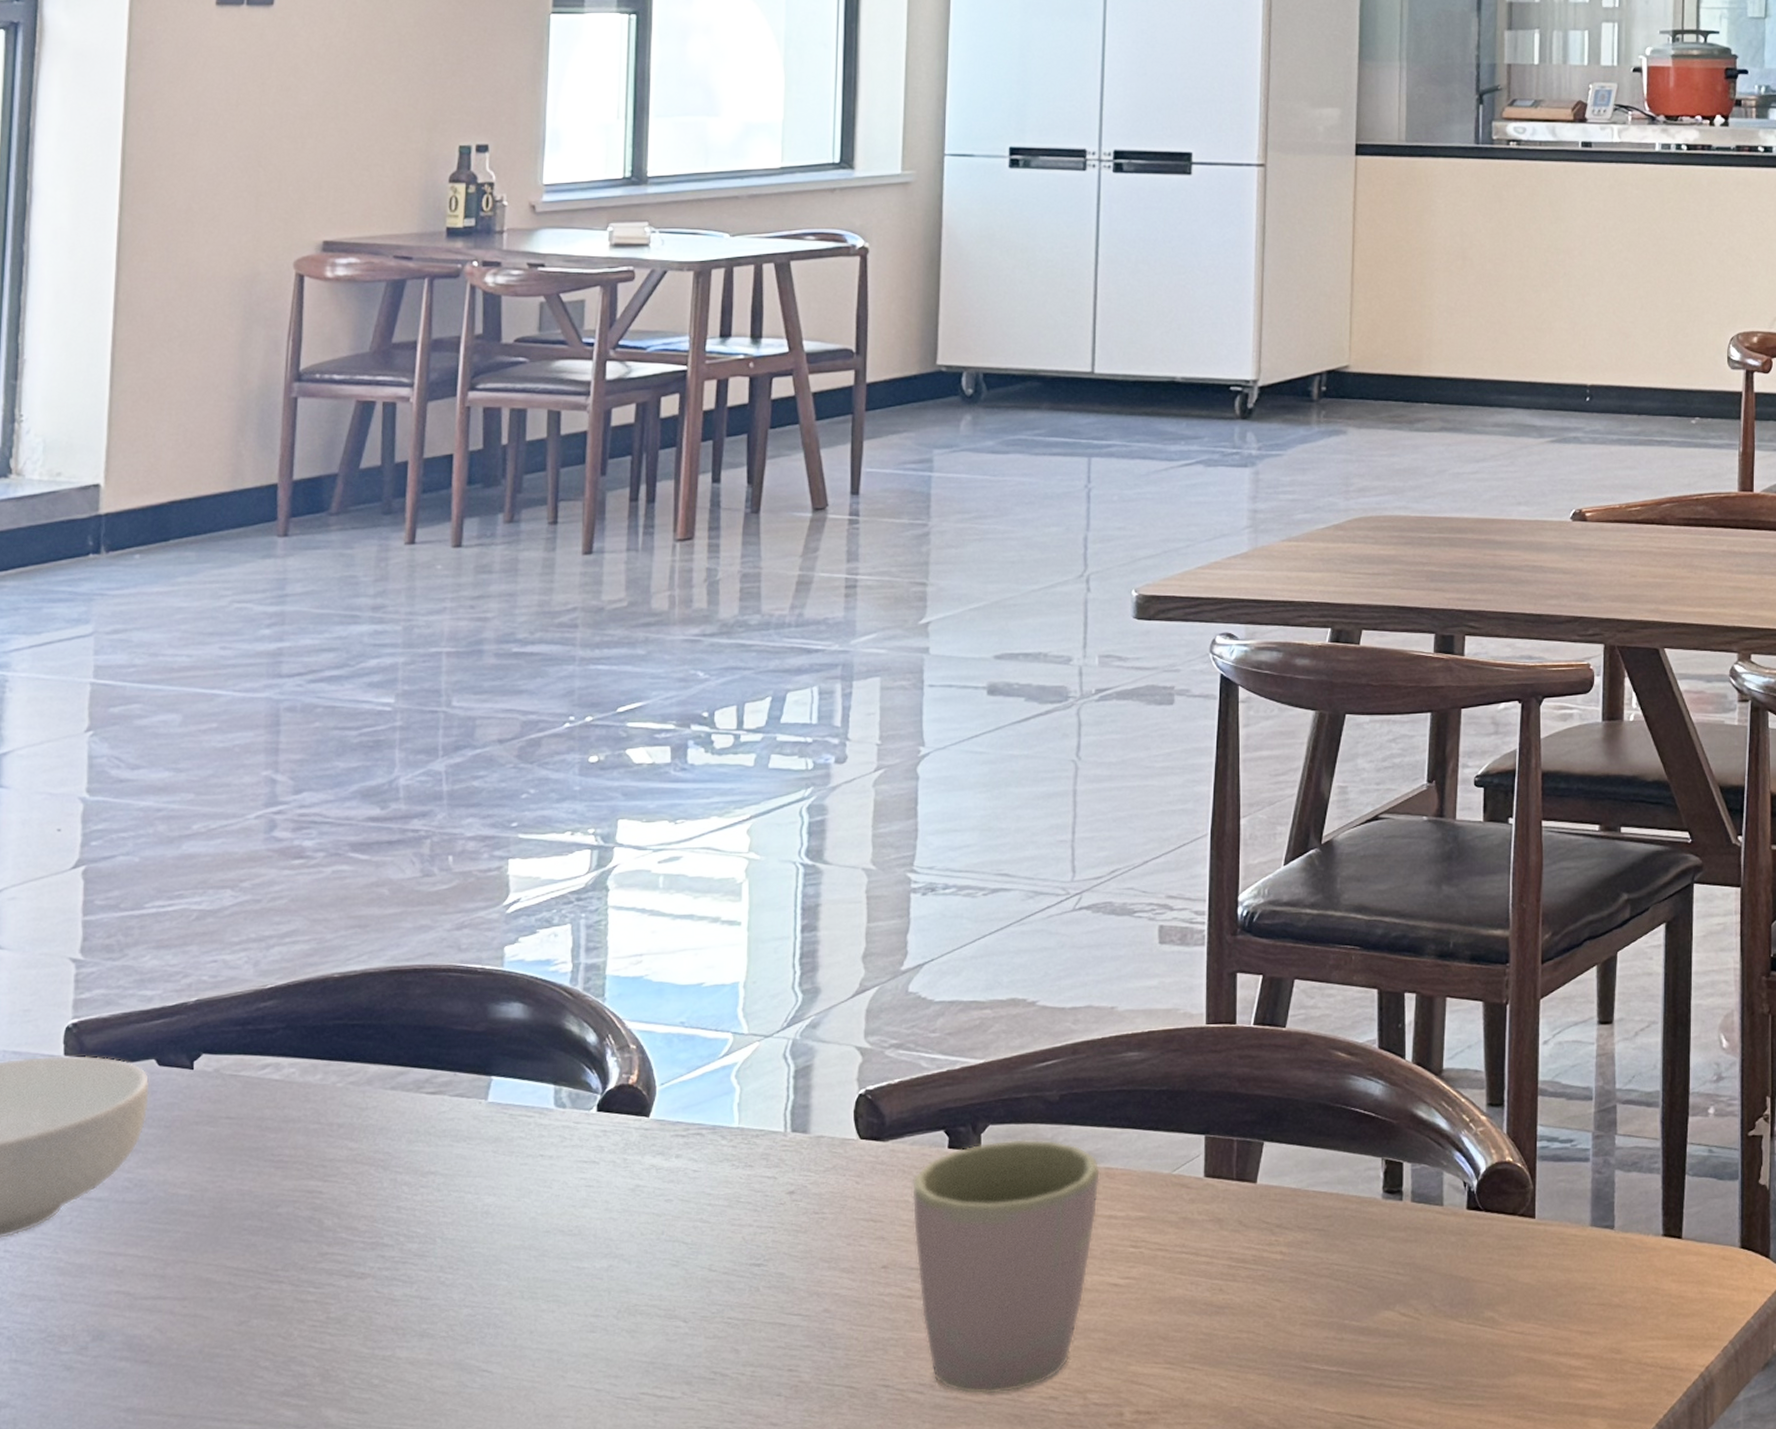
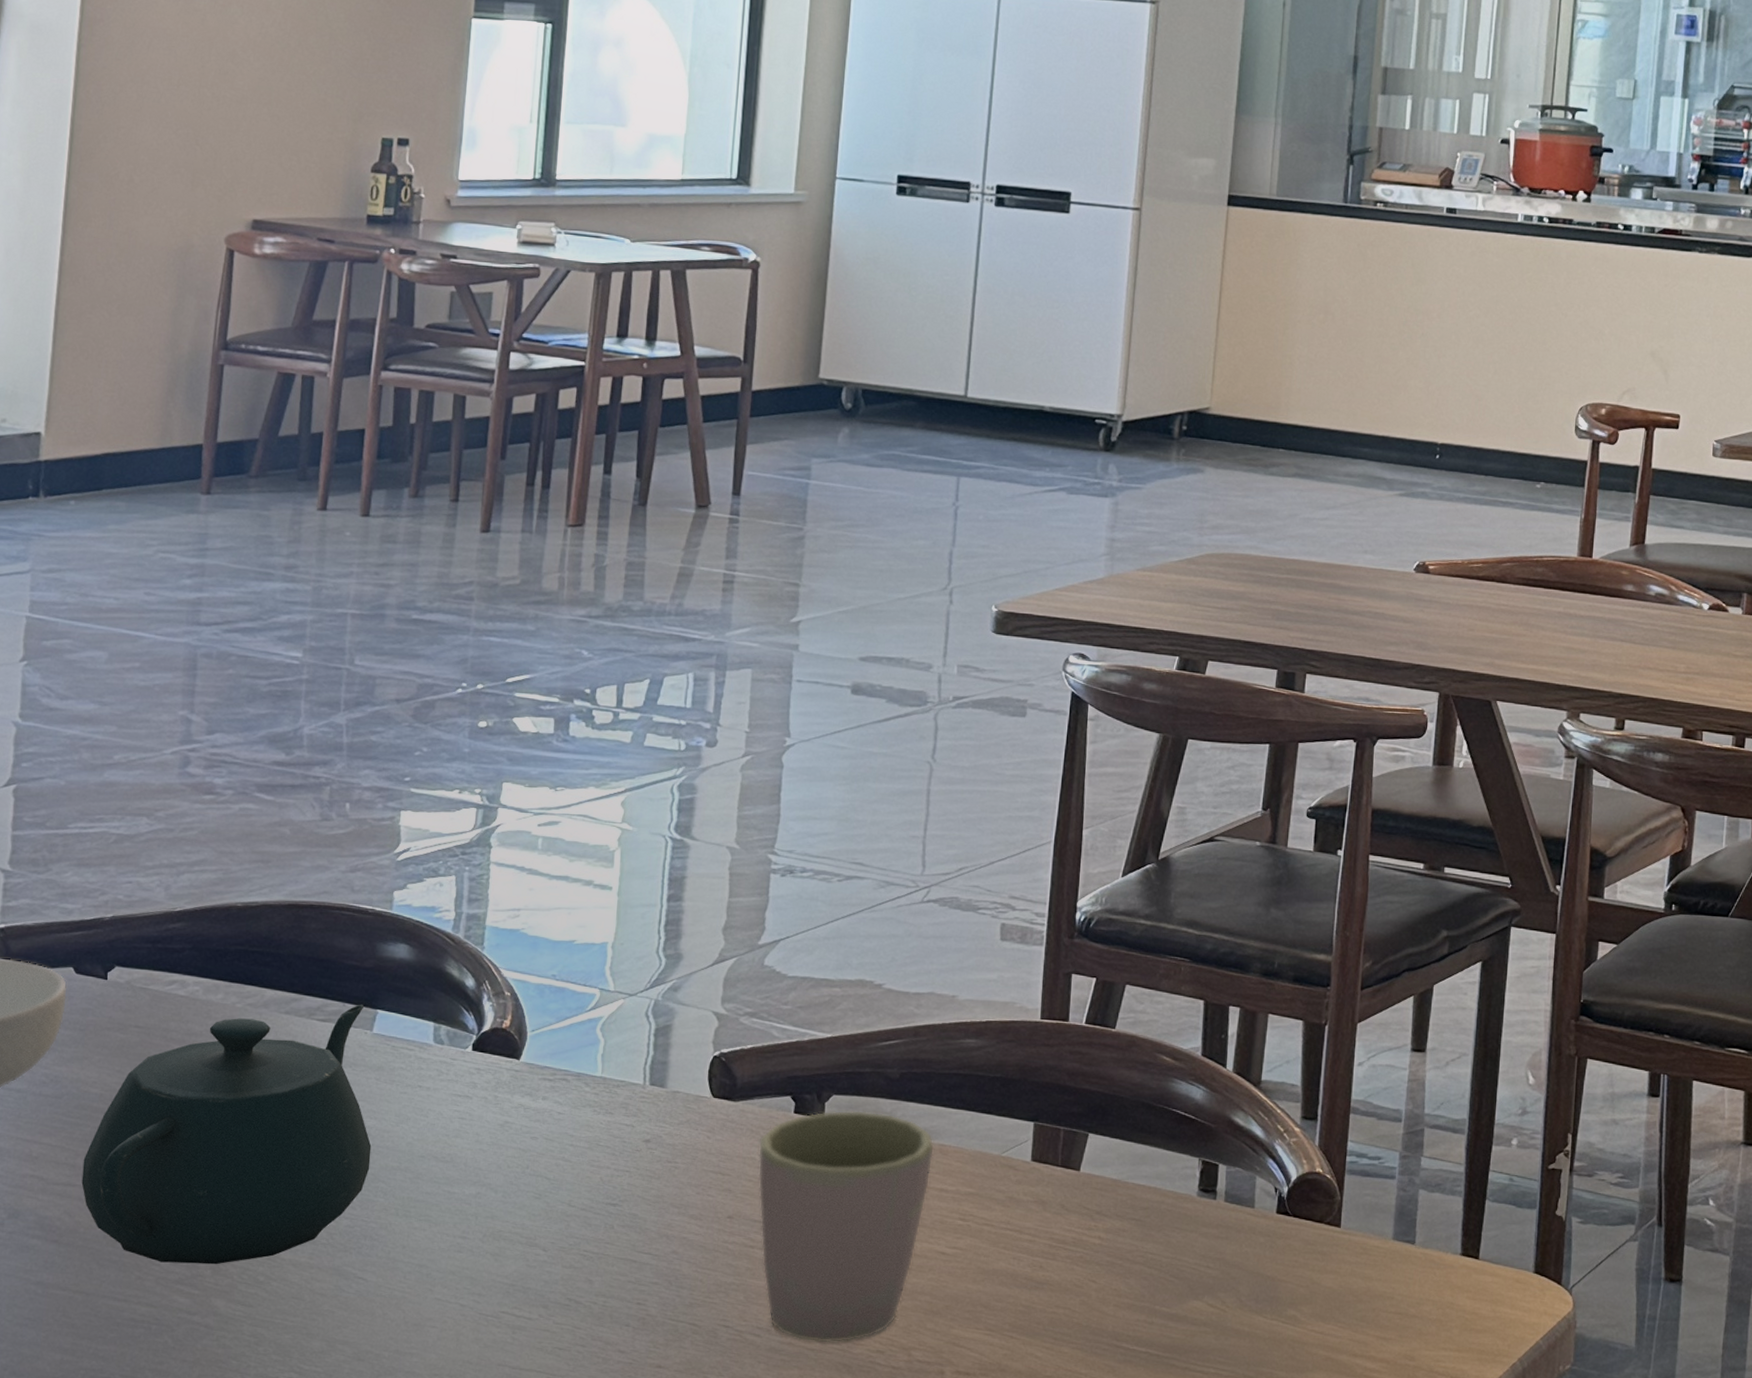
teapot: none [172,1072,491,1374] -> present [81,1004,372,1265]

